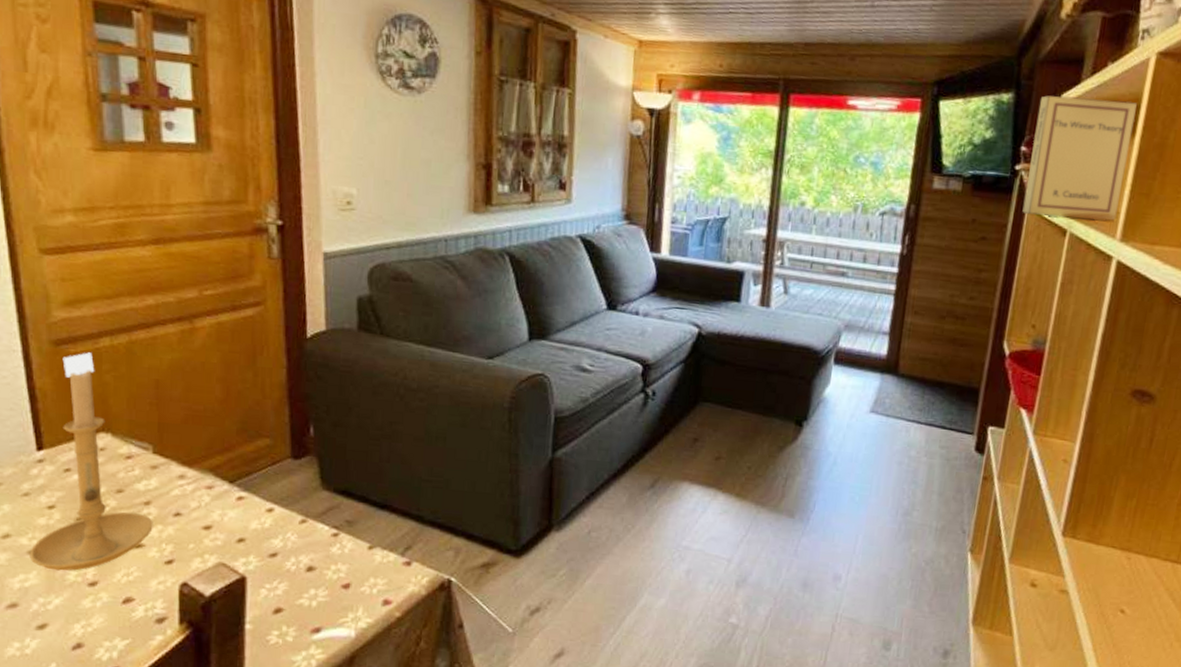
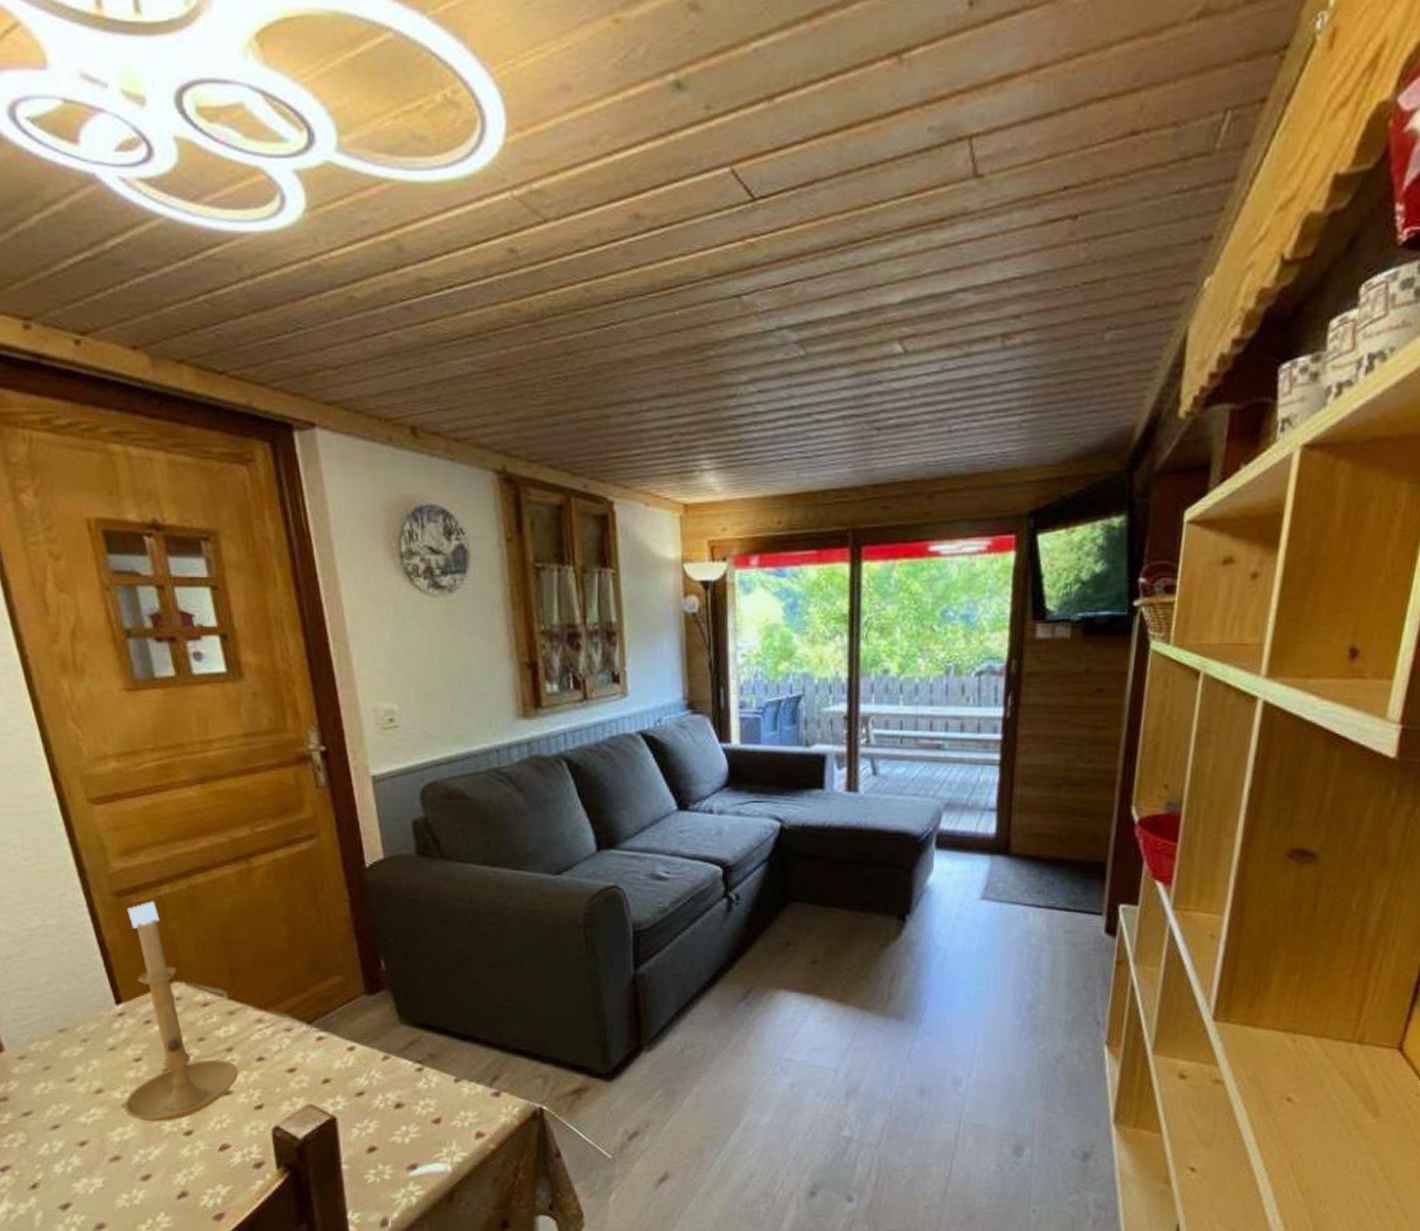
book: present [1022,95,1137,221] -> none [1145,510,1279,658]

